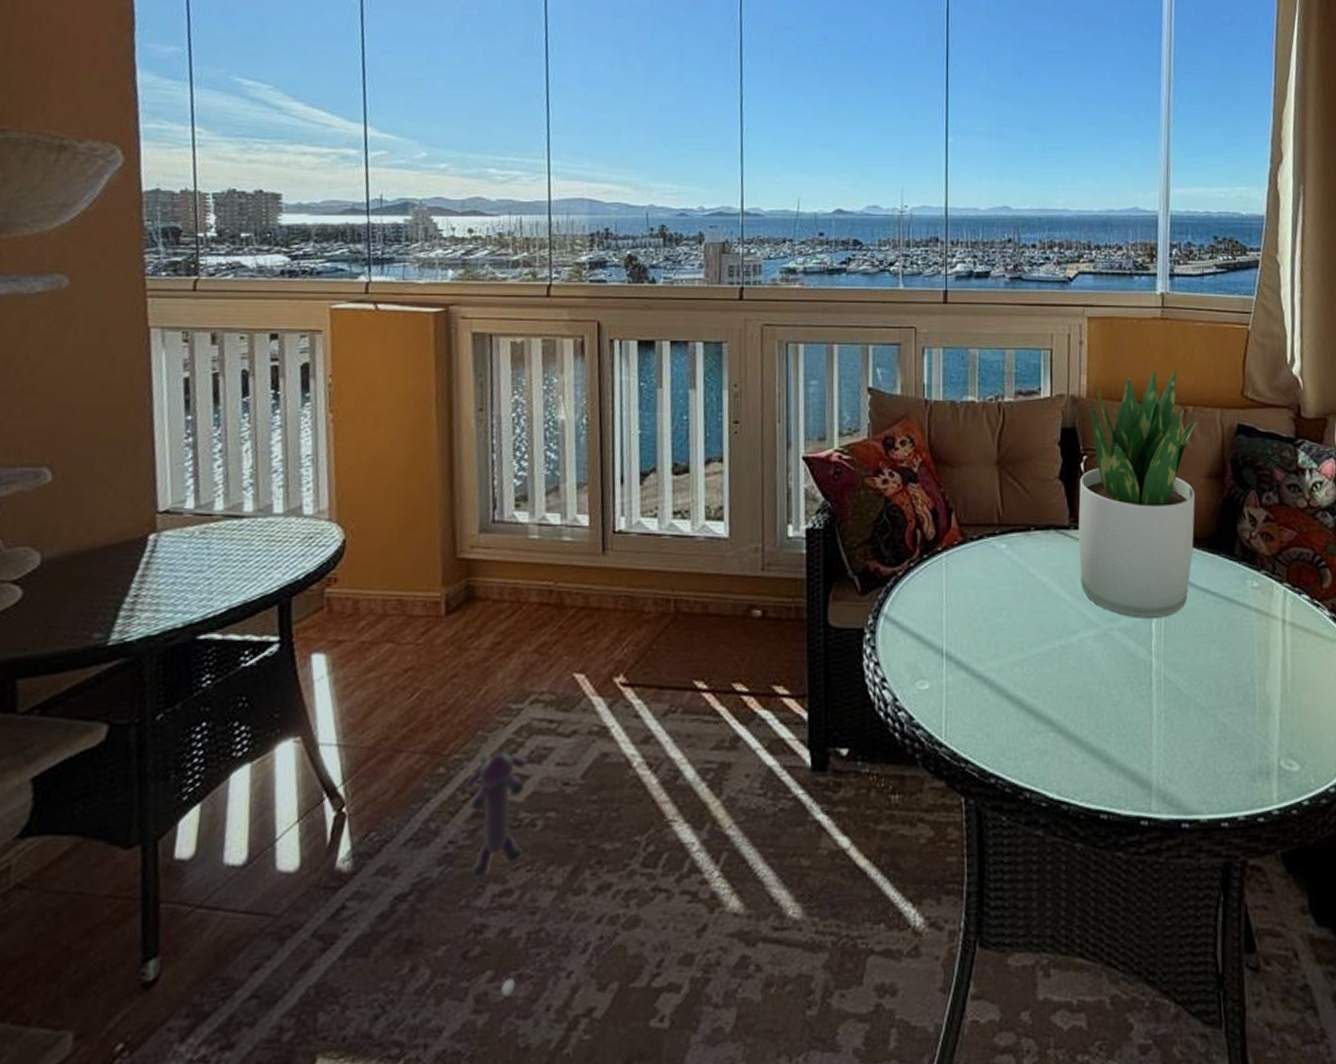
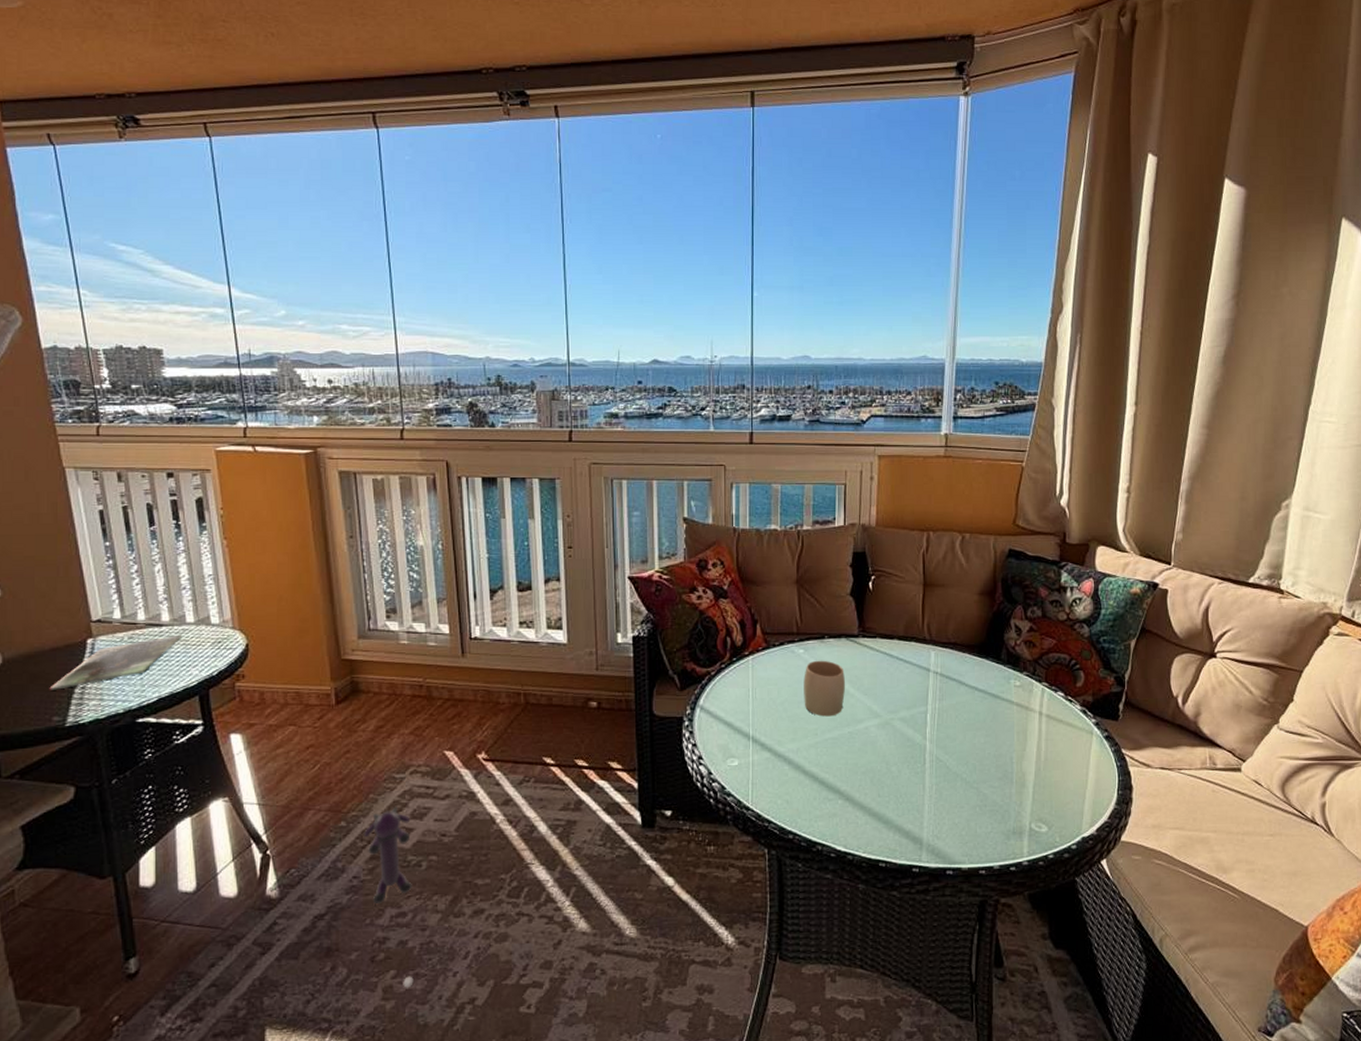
magazine: none [93,528,267,599] -> present [49,634,183,690]
mug: none [1006,557,1056,627] -> present [804,660,846,717]
planter: present [1078,370,1197,620] -> none [865,502,973,712]

